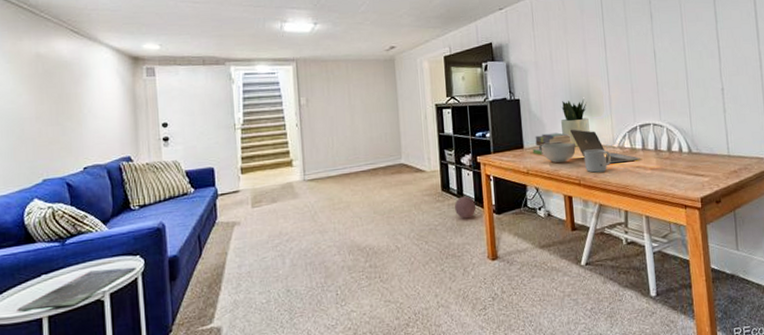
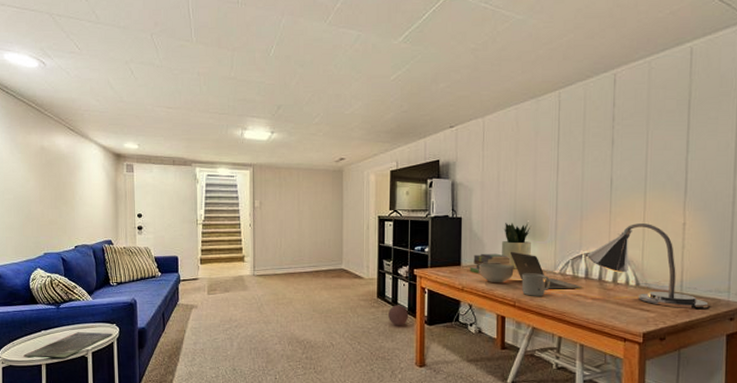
table lamp: none [642,91,754,170] -> present [588,224,709,310]

